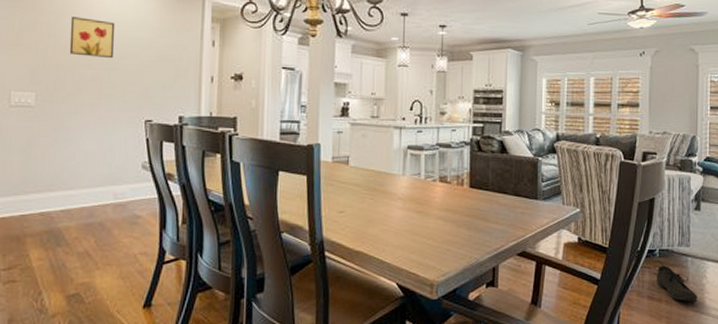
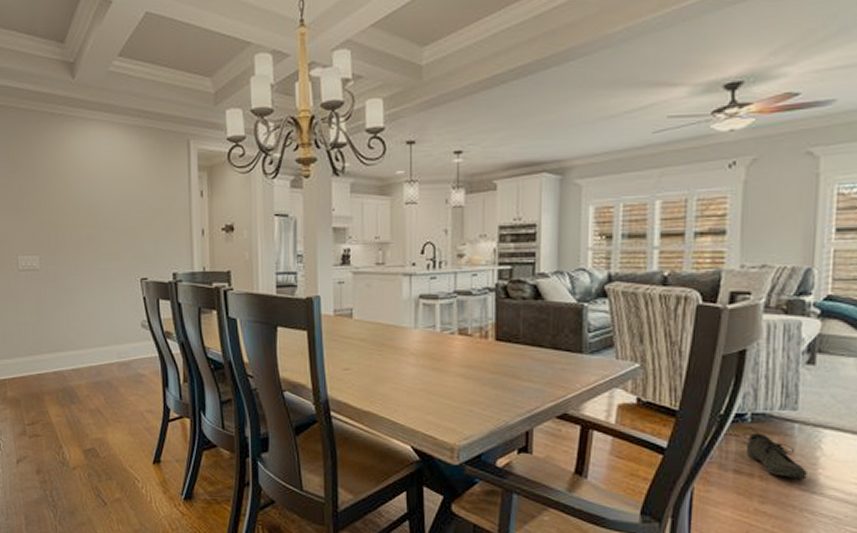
wall art: present [69,17,116,59] -> none [63,177,107,218]

